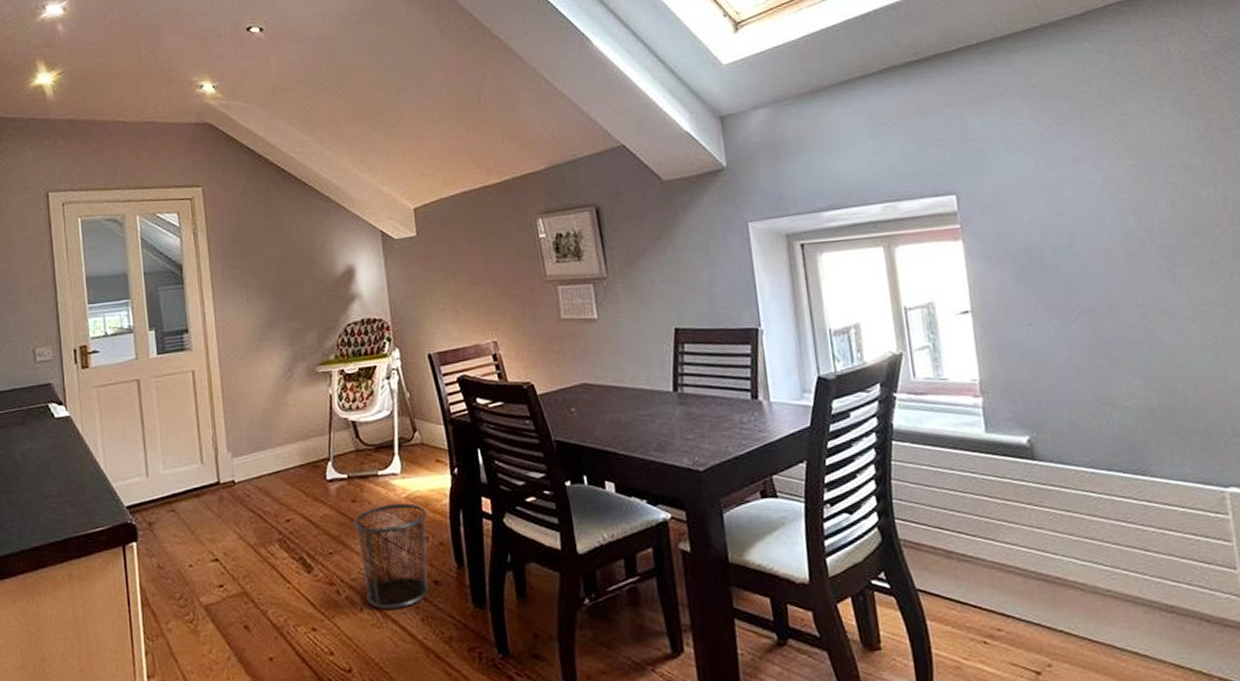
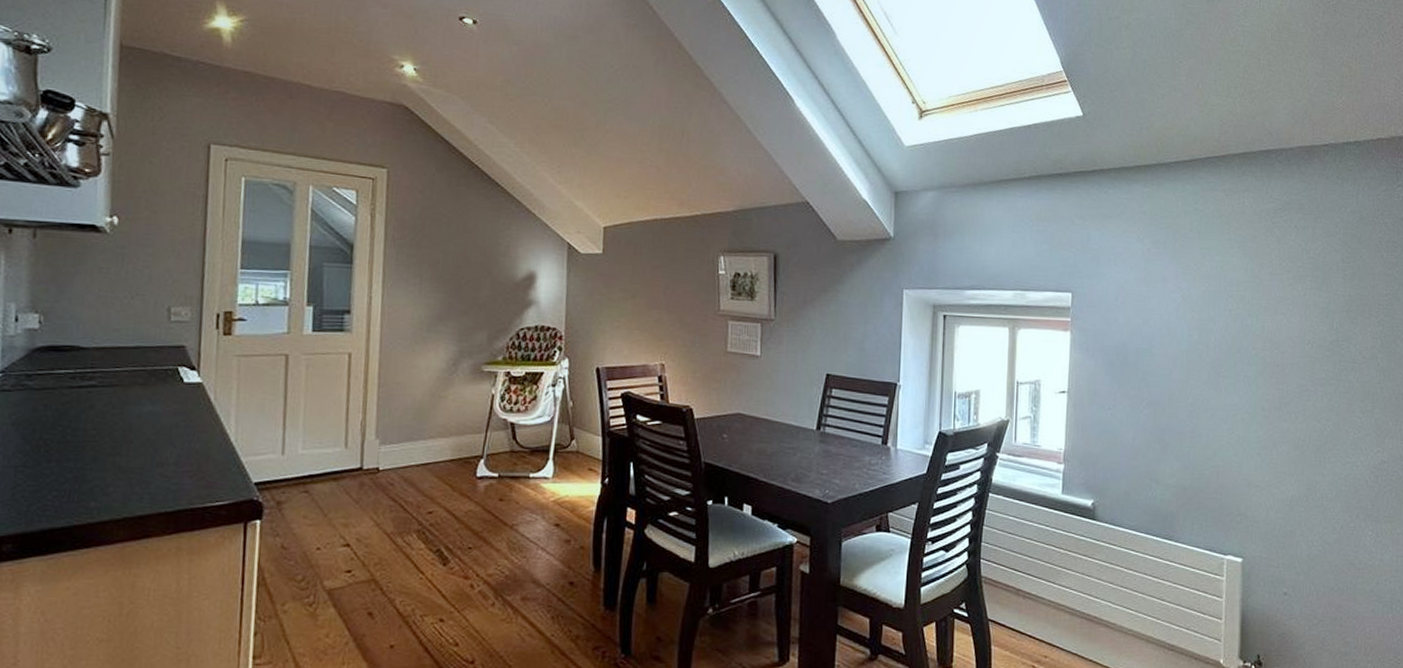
waste bin: present [353,502,430,609] -> none [498,505,572,605]

